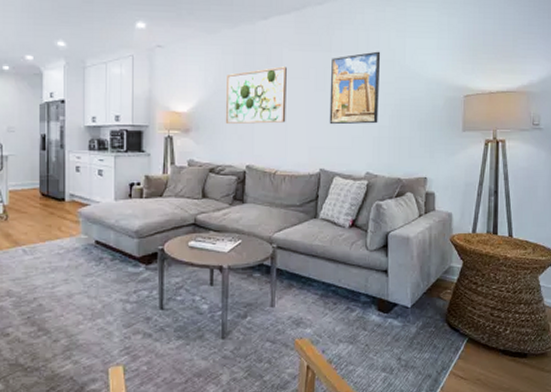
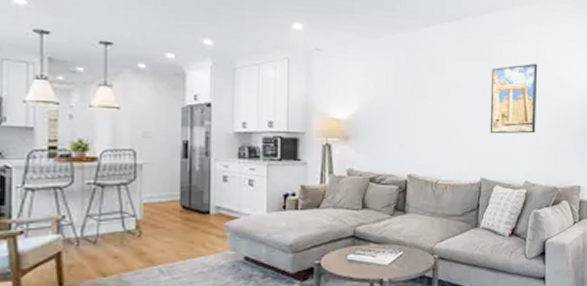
wall art: present [225,66,287,125] -> none [386,75,448,133]

